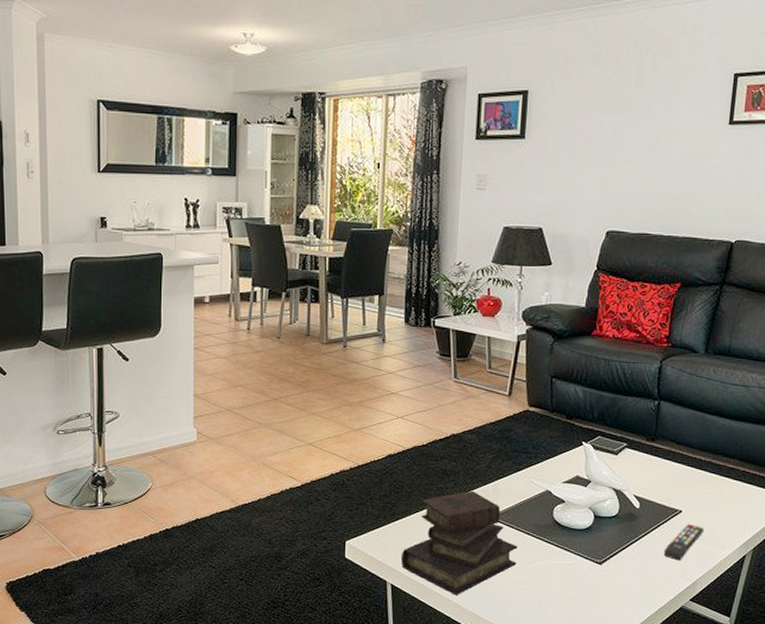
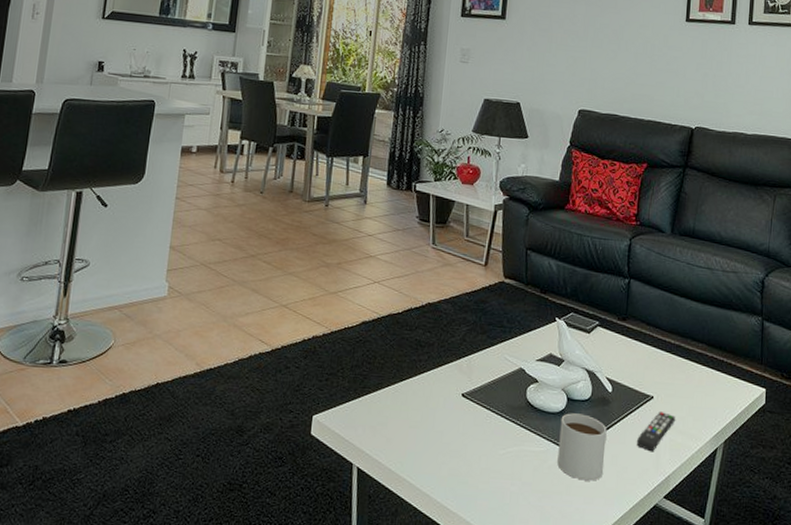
diary: present [400,490,518,595] -> none [369,364,490,483]
mug: none [584,529,634,588] -> present [557,413,607,481]

